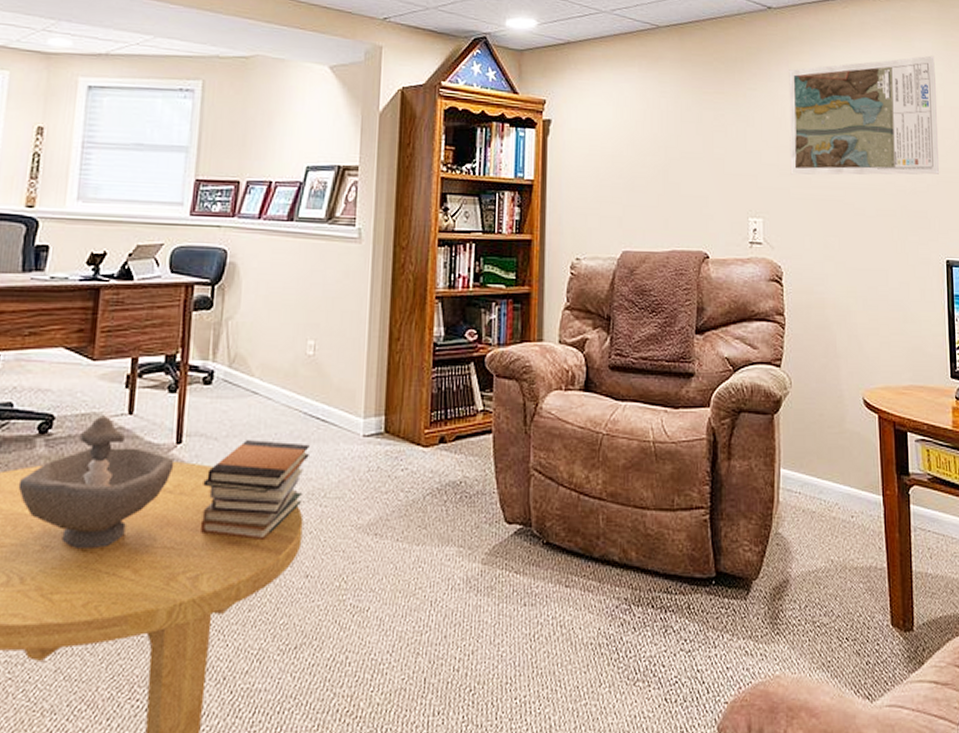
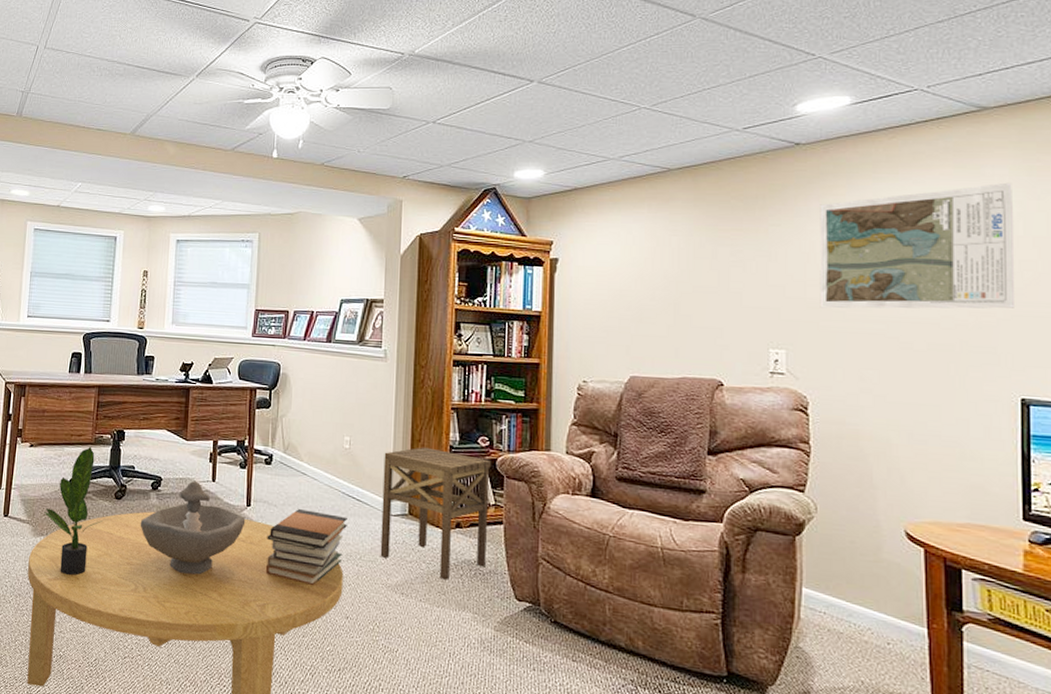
side table: none [349,347,480,510] -> present [380,447,492,580]

